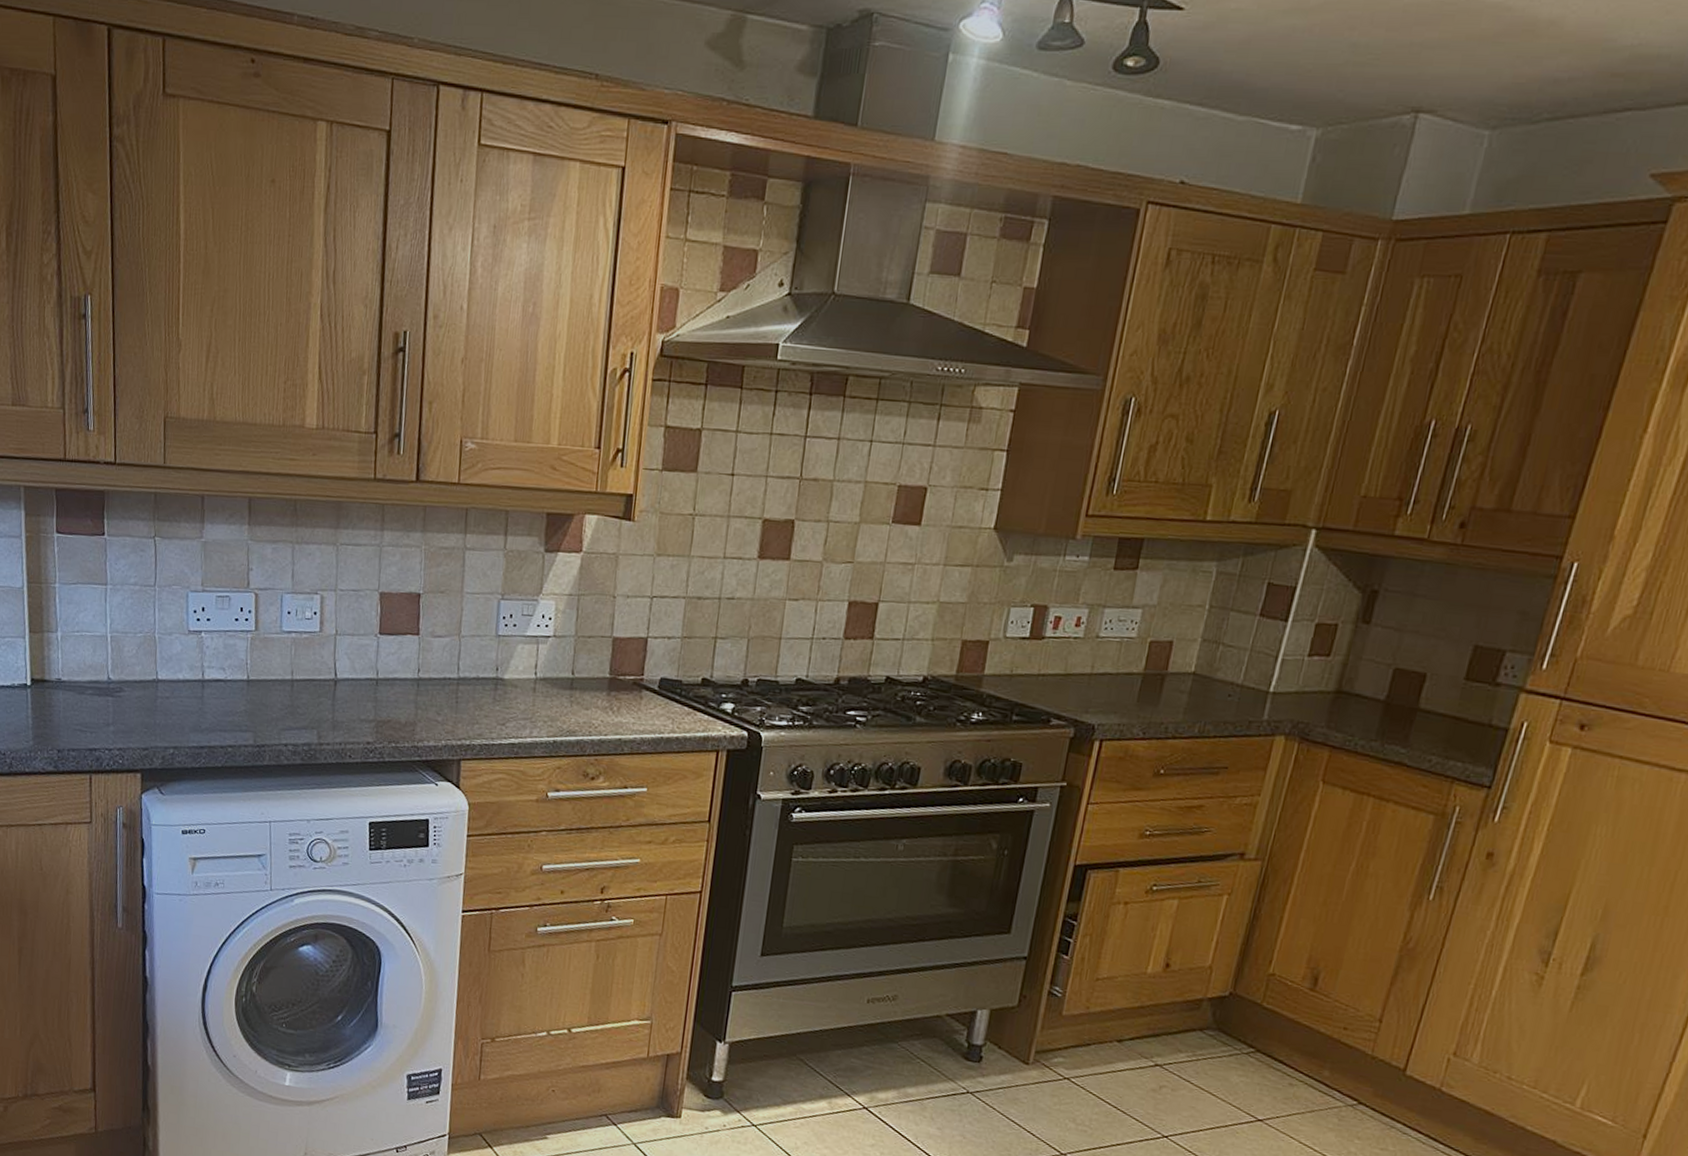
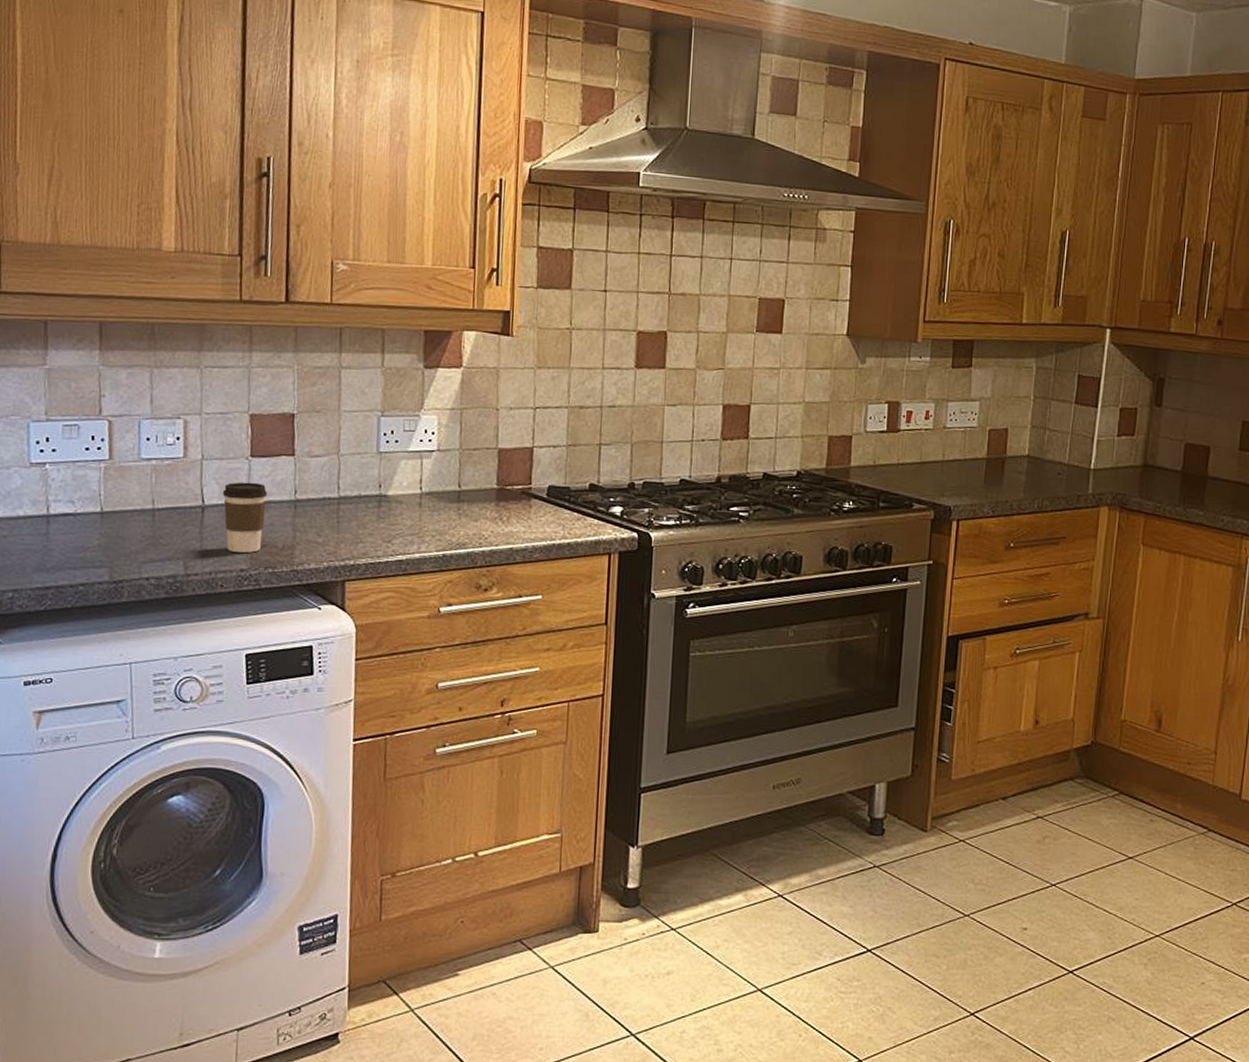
coffee cup: none [353,658,393,727] -> present [222,482,267,553]

